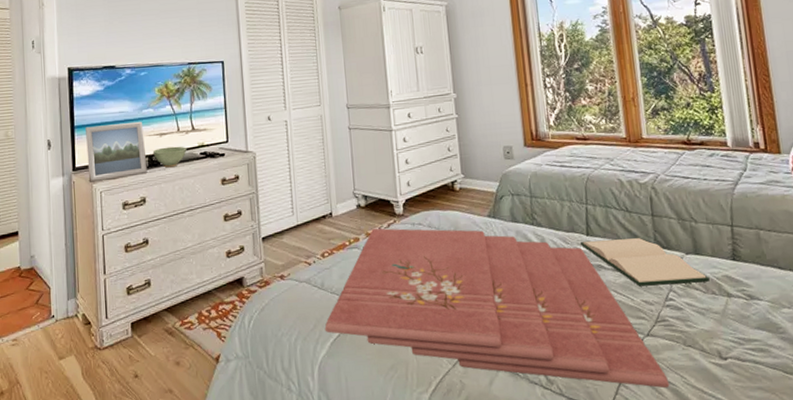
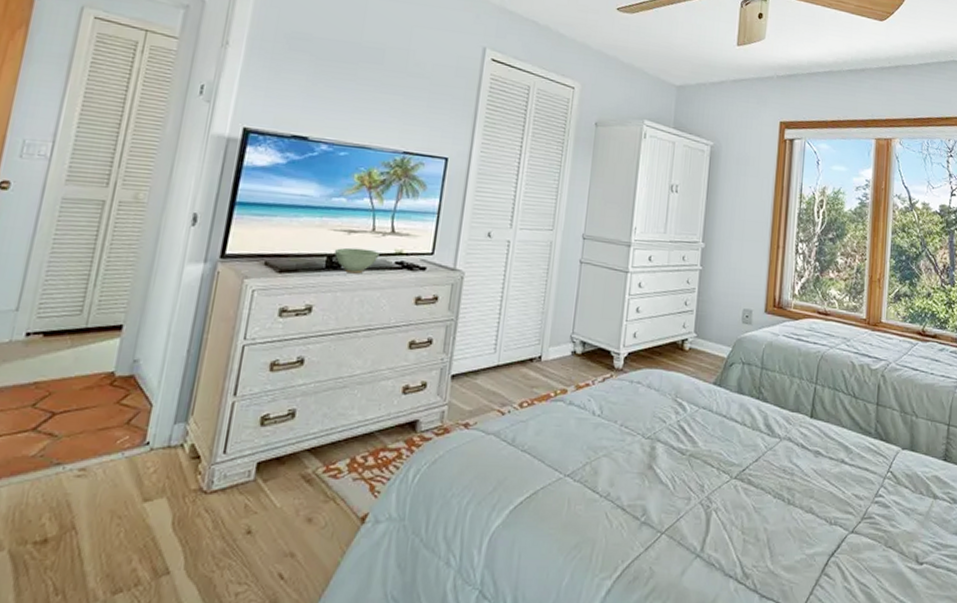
picture frame: present [85,121,148,182] -> none [240,205,329,277]
towel: present [324,228,670,389] -> none [505,382,865,591]
hardback book: present [579,237,710,287] -> none [802,423,920,481]

